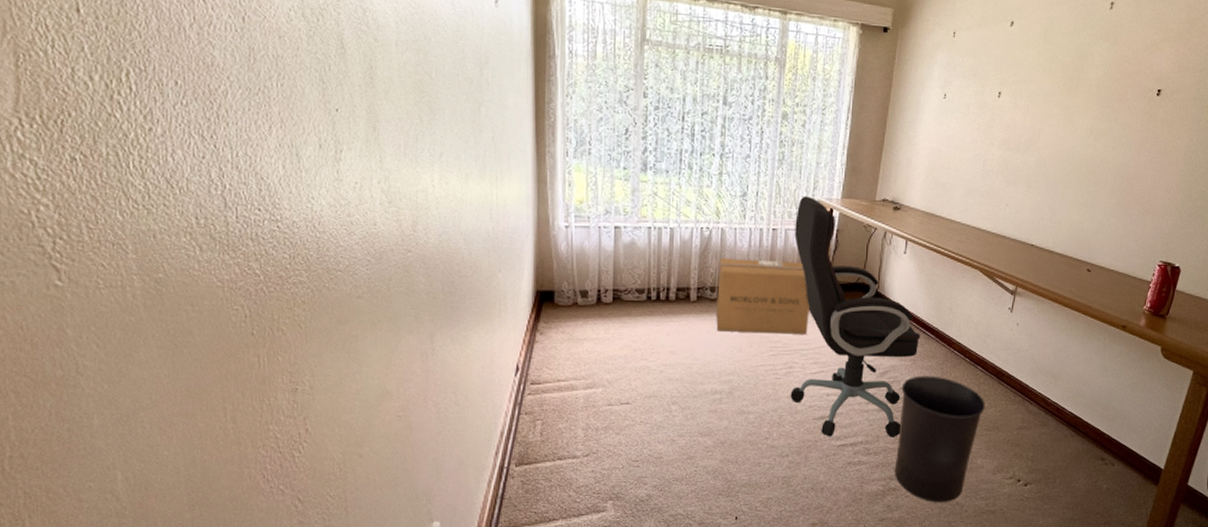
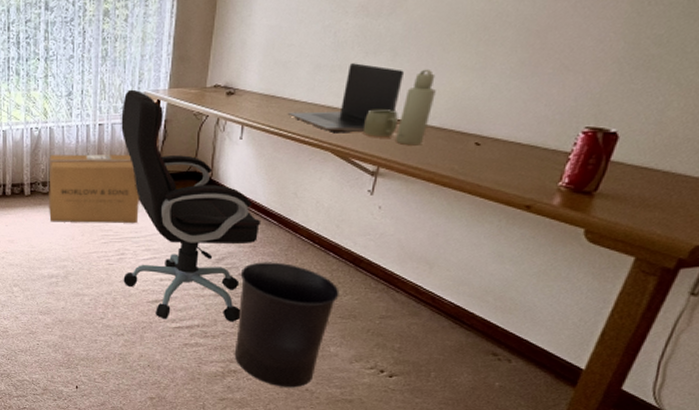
laptop computer: none [944,191,1036,254] -> present [287,63,404,133]
mug: none [1005,233,1032,260] -> present [364,108,398,138]
bottle: none [1029,201,1059,269] -> present [394,68,436,146]

